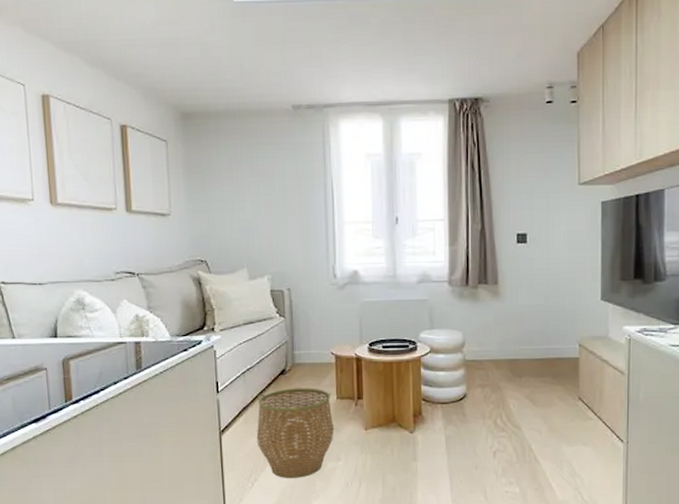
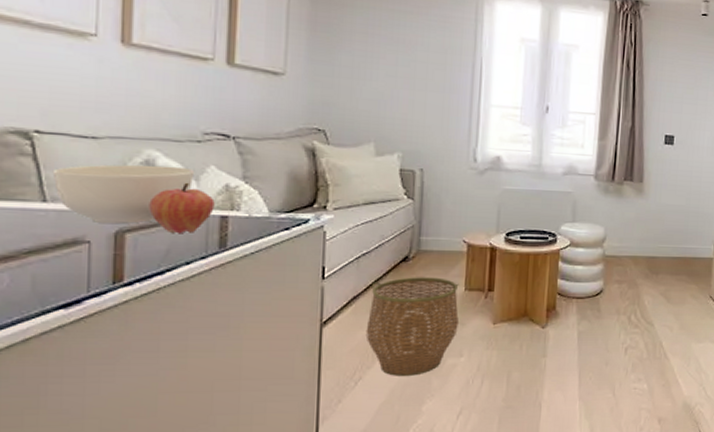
bowl: none [16,302,113,354] -> present [52,164,195,225]
fruit: none [83,315,130,359] -> present [149,182,215,234]

